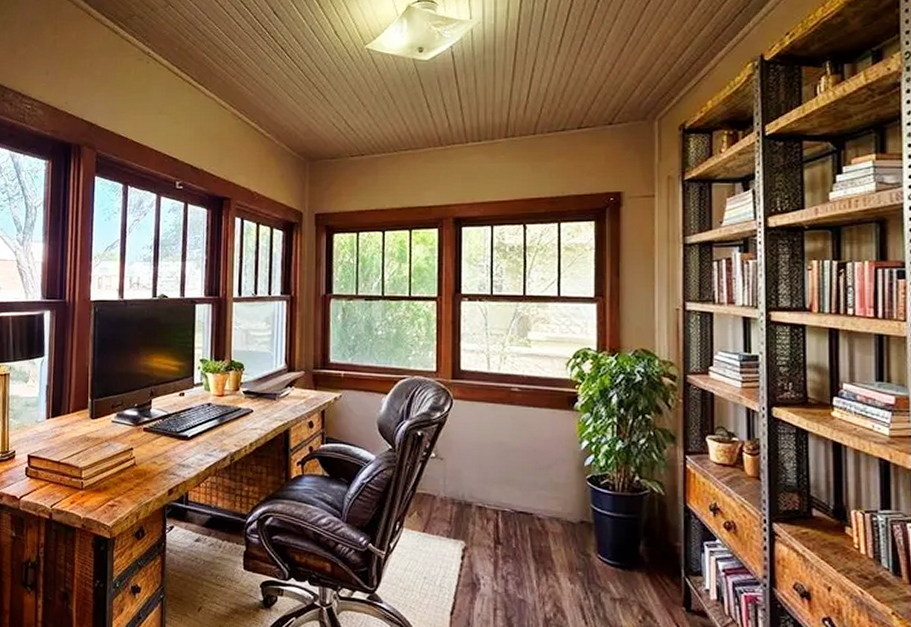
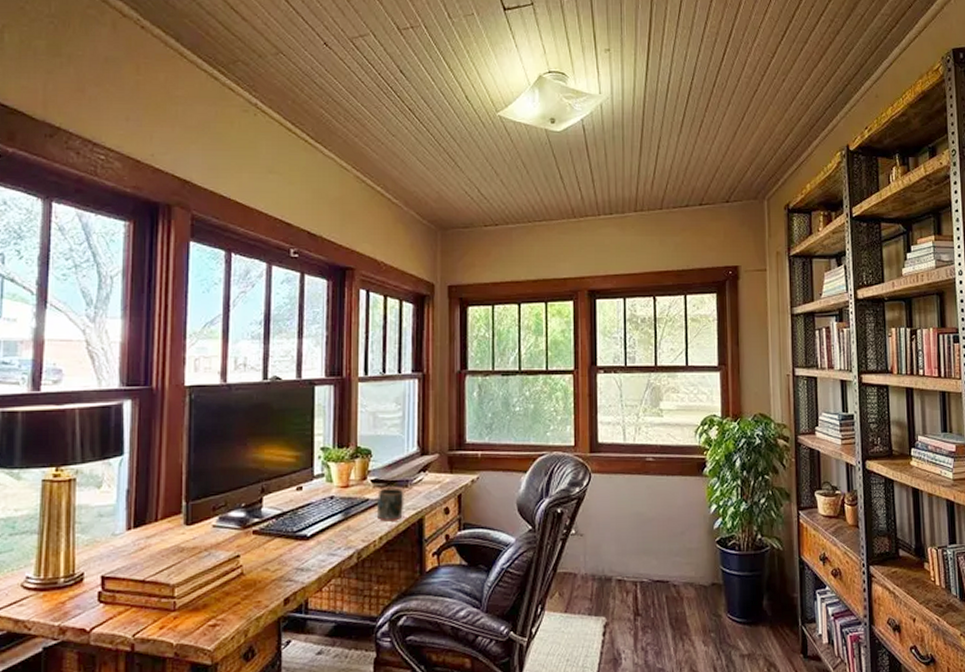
mug: none [248,399,272,430] -> present [377,487,404,522]

